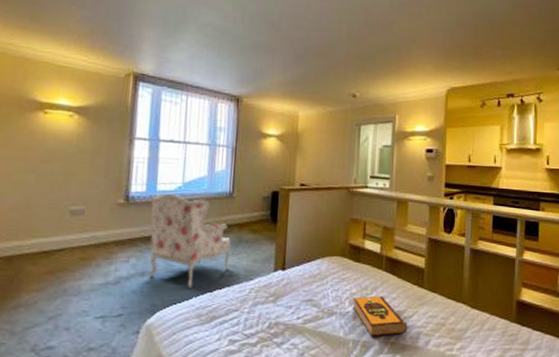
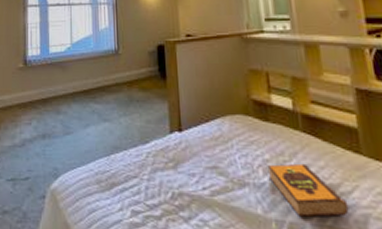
armchair: present [149,193,232,288] -> none [45,55,124,151]

